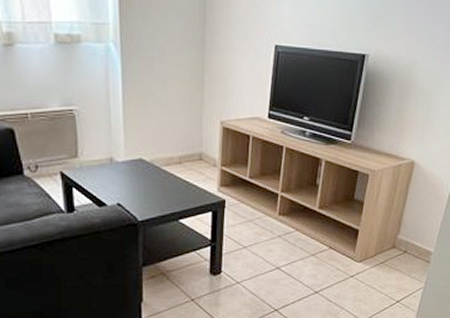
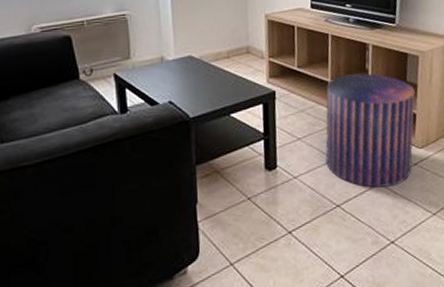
stool: none [269,188,361,296] -> present [325,73,416,188]

